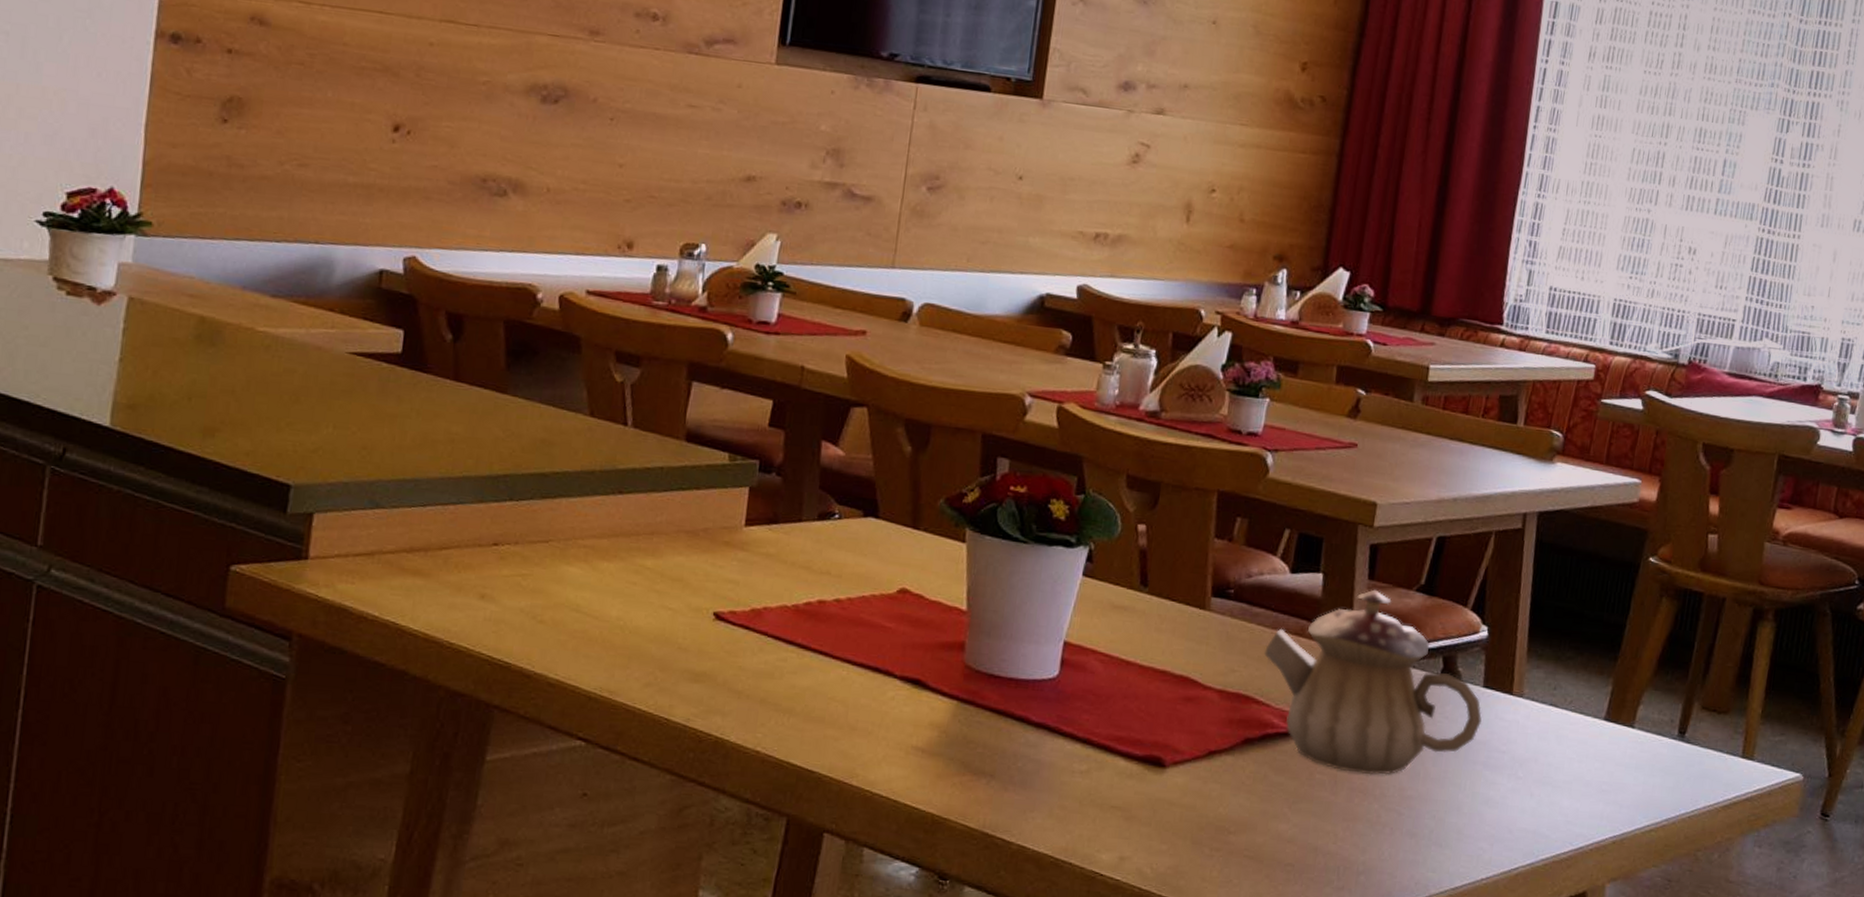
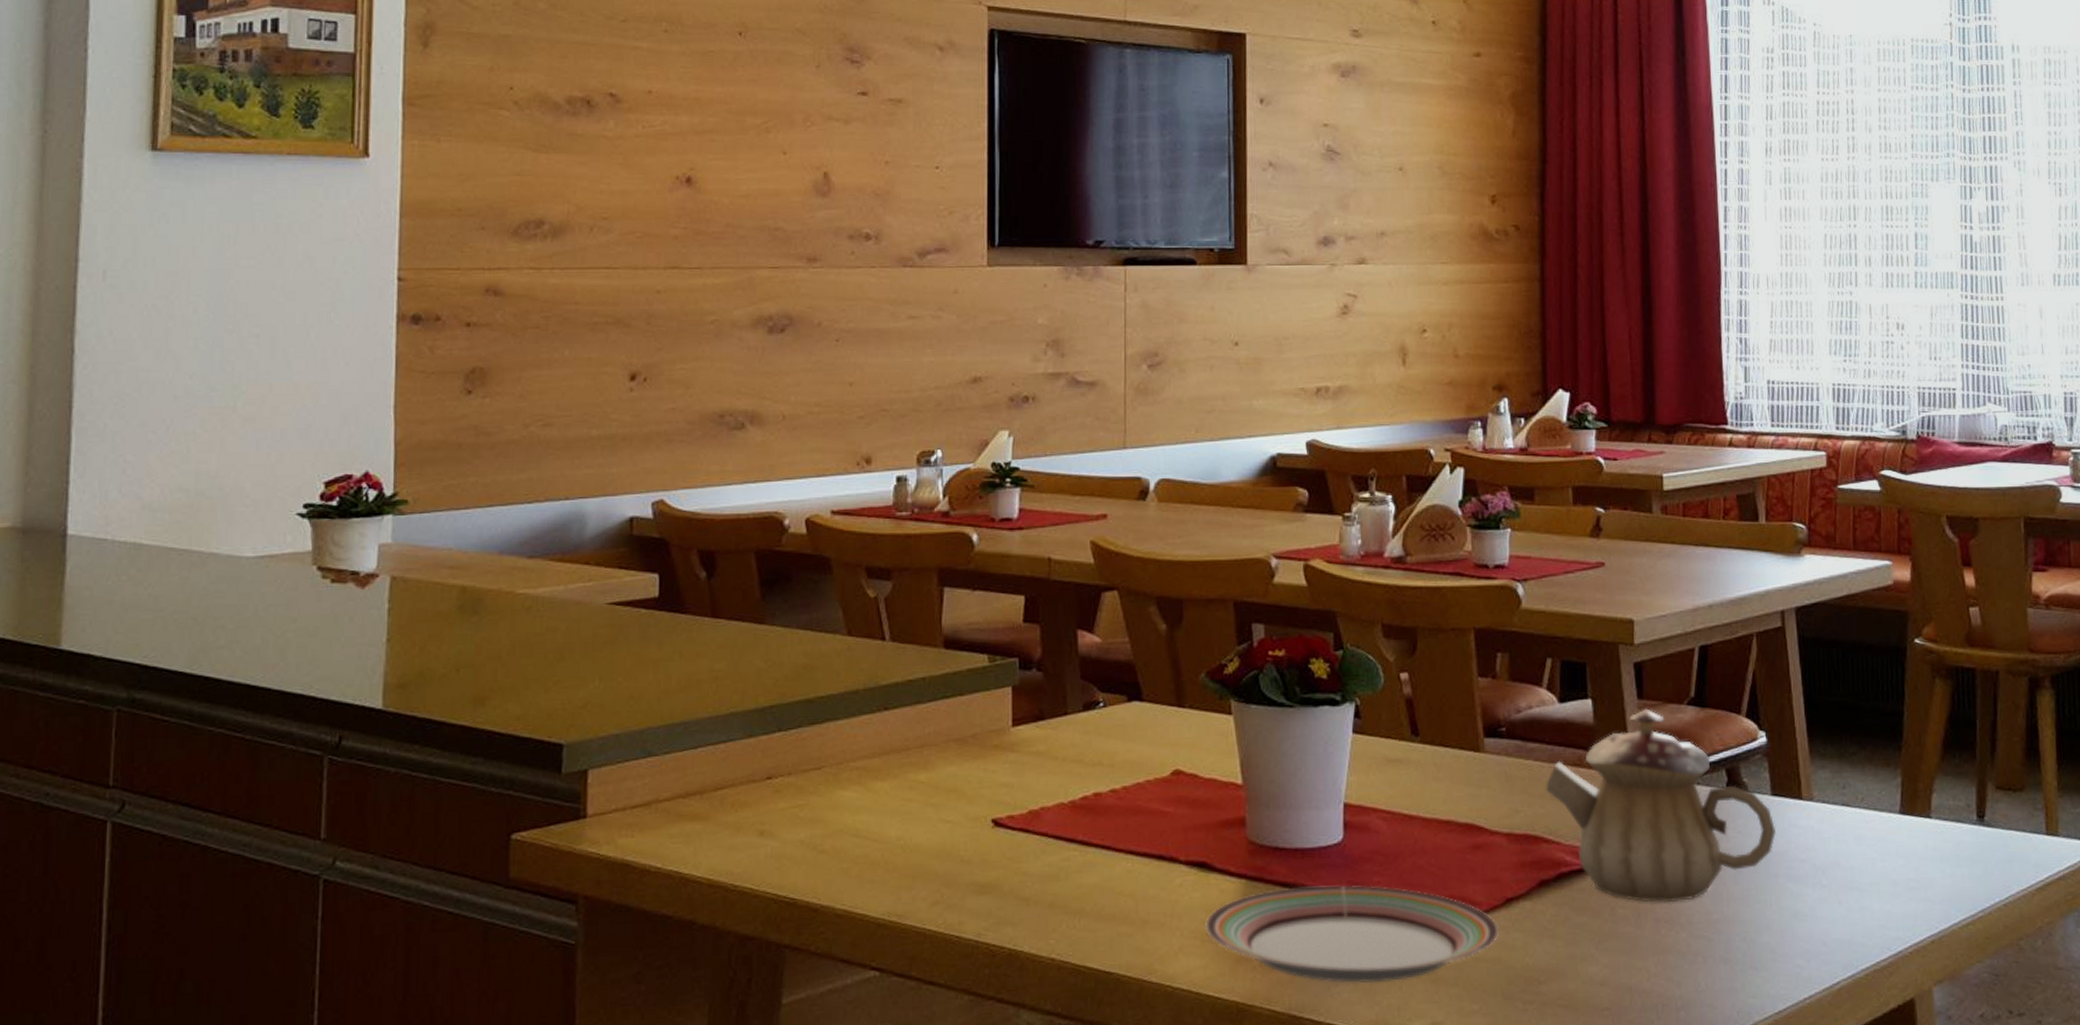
plate: none [911,713,1198,814] -> present [1206,885,1499,984]

